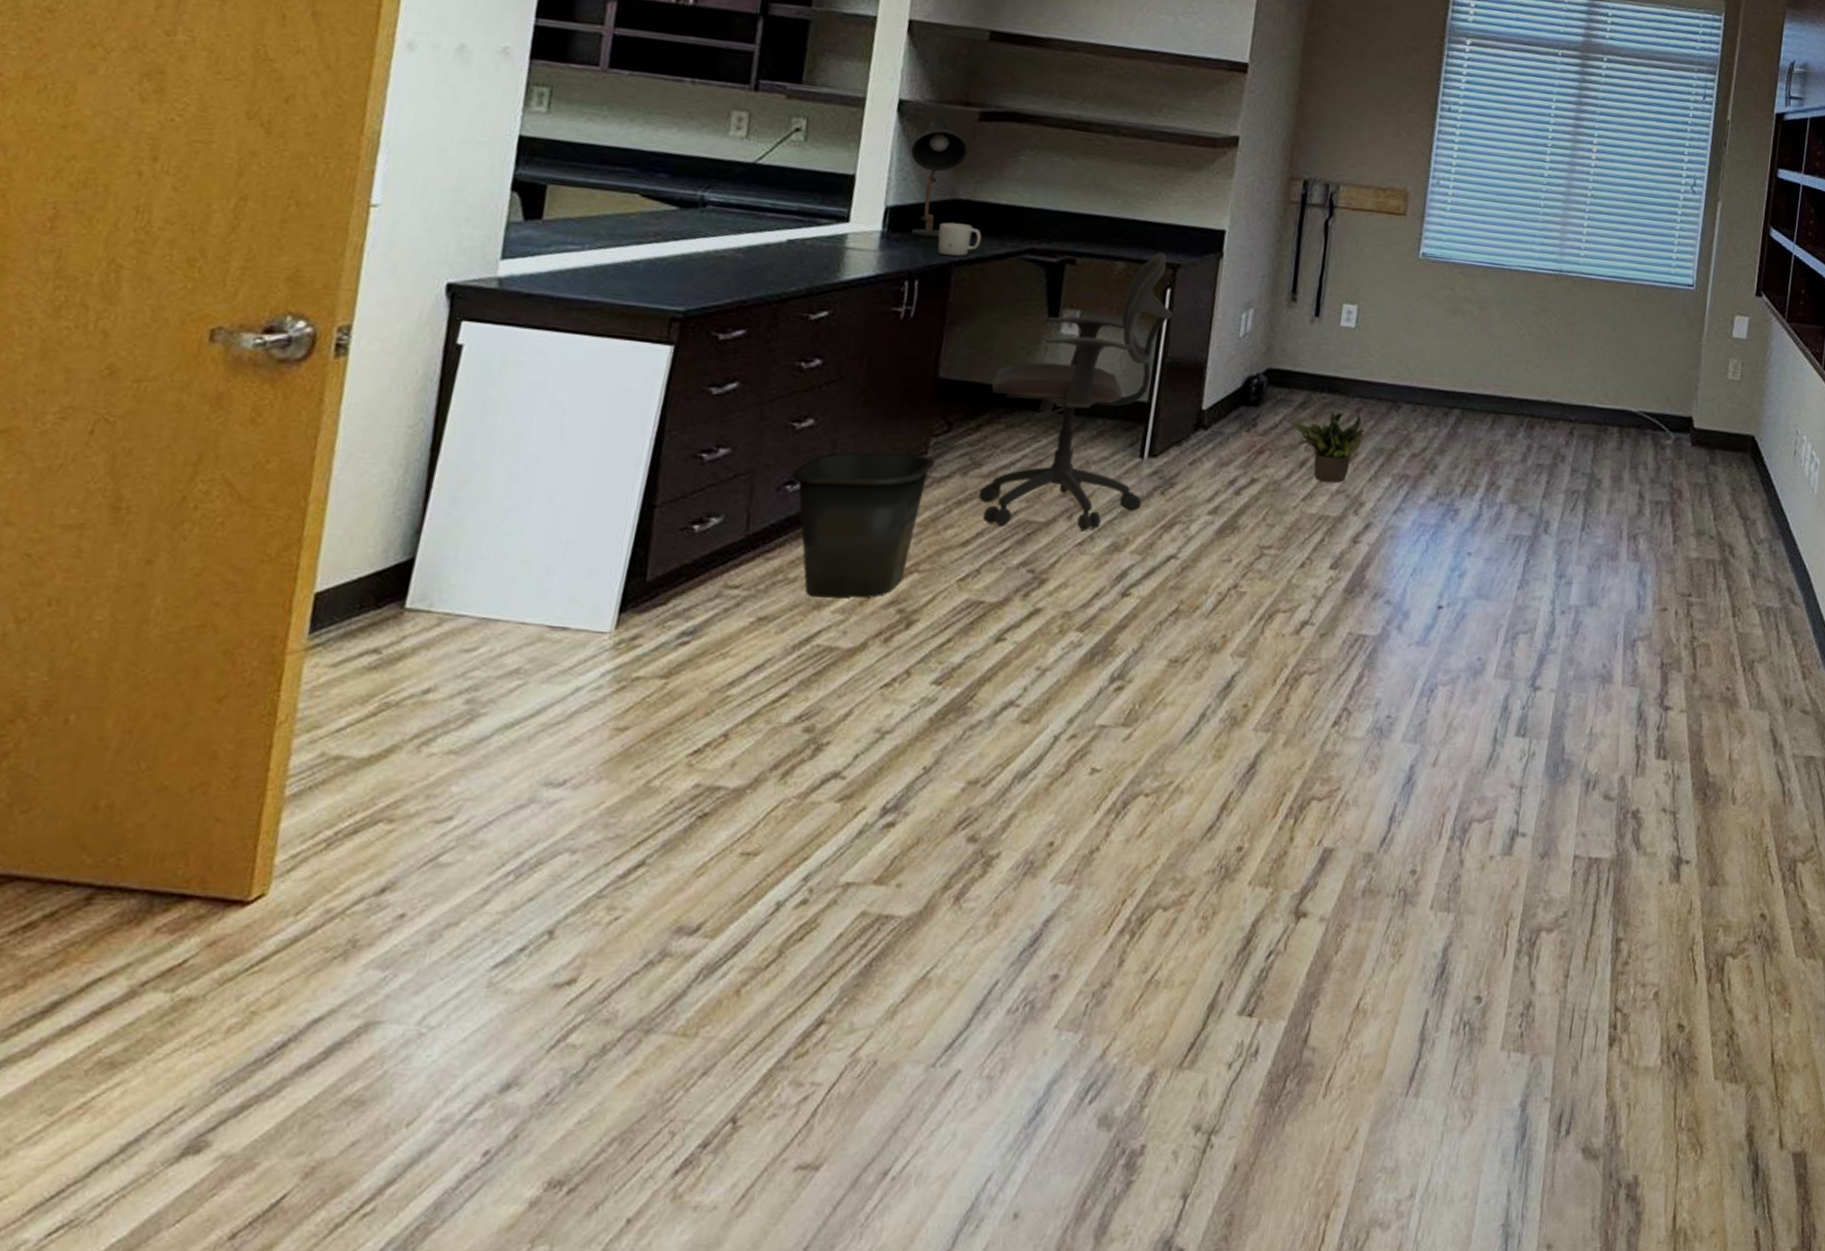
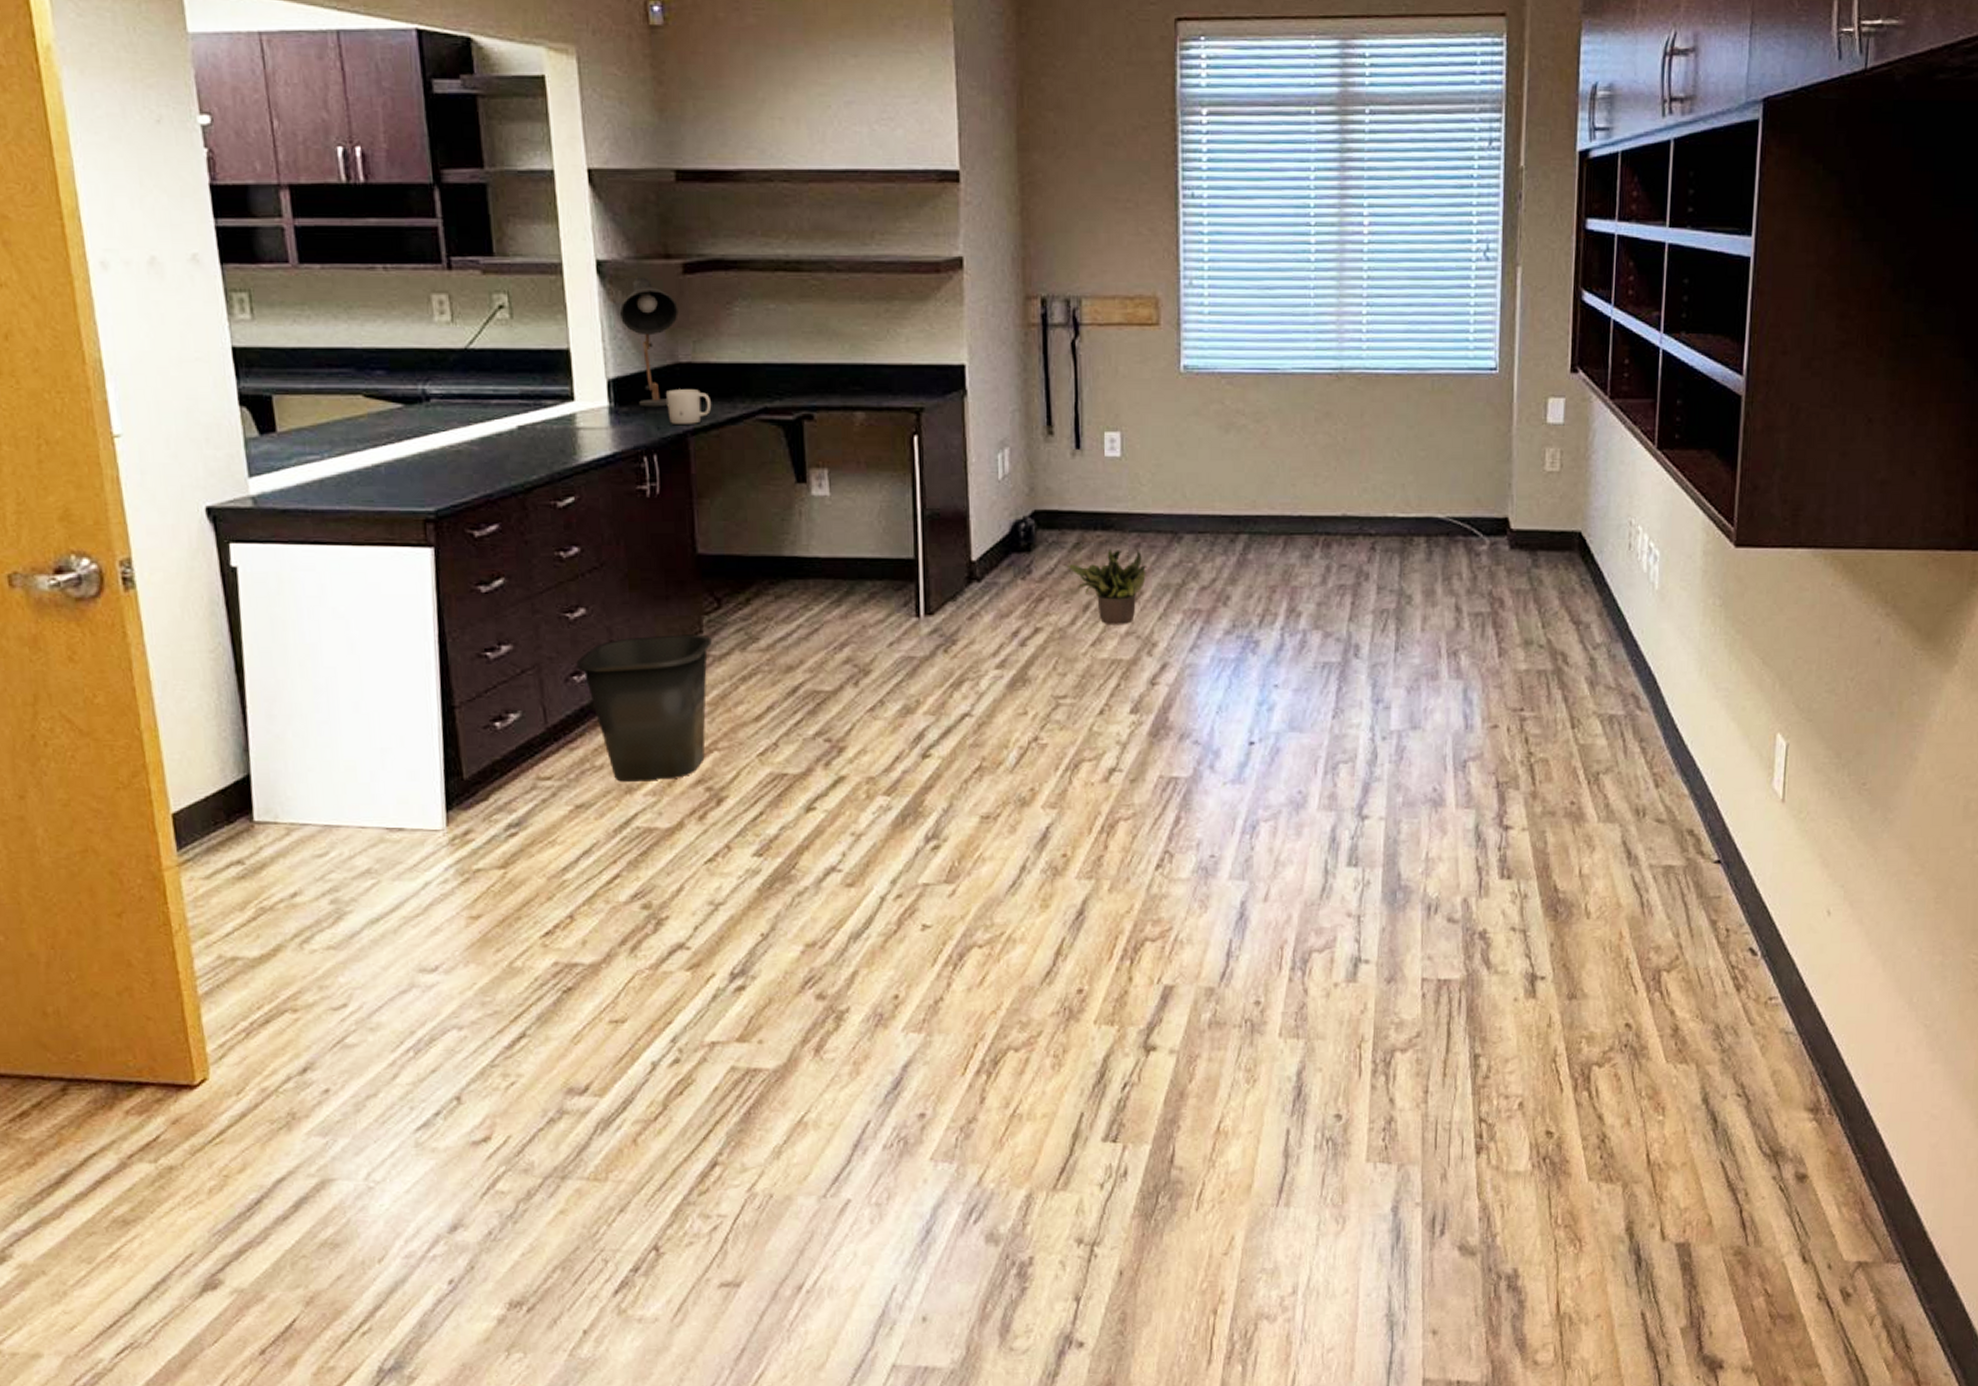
office chair: present [978,252,1174,532] -> none [752,397,926,698]

